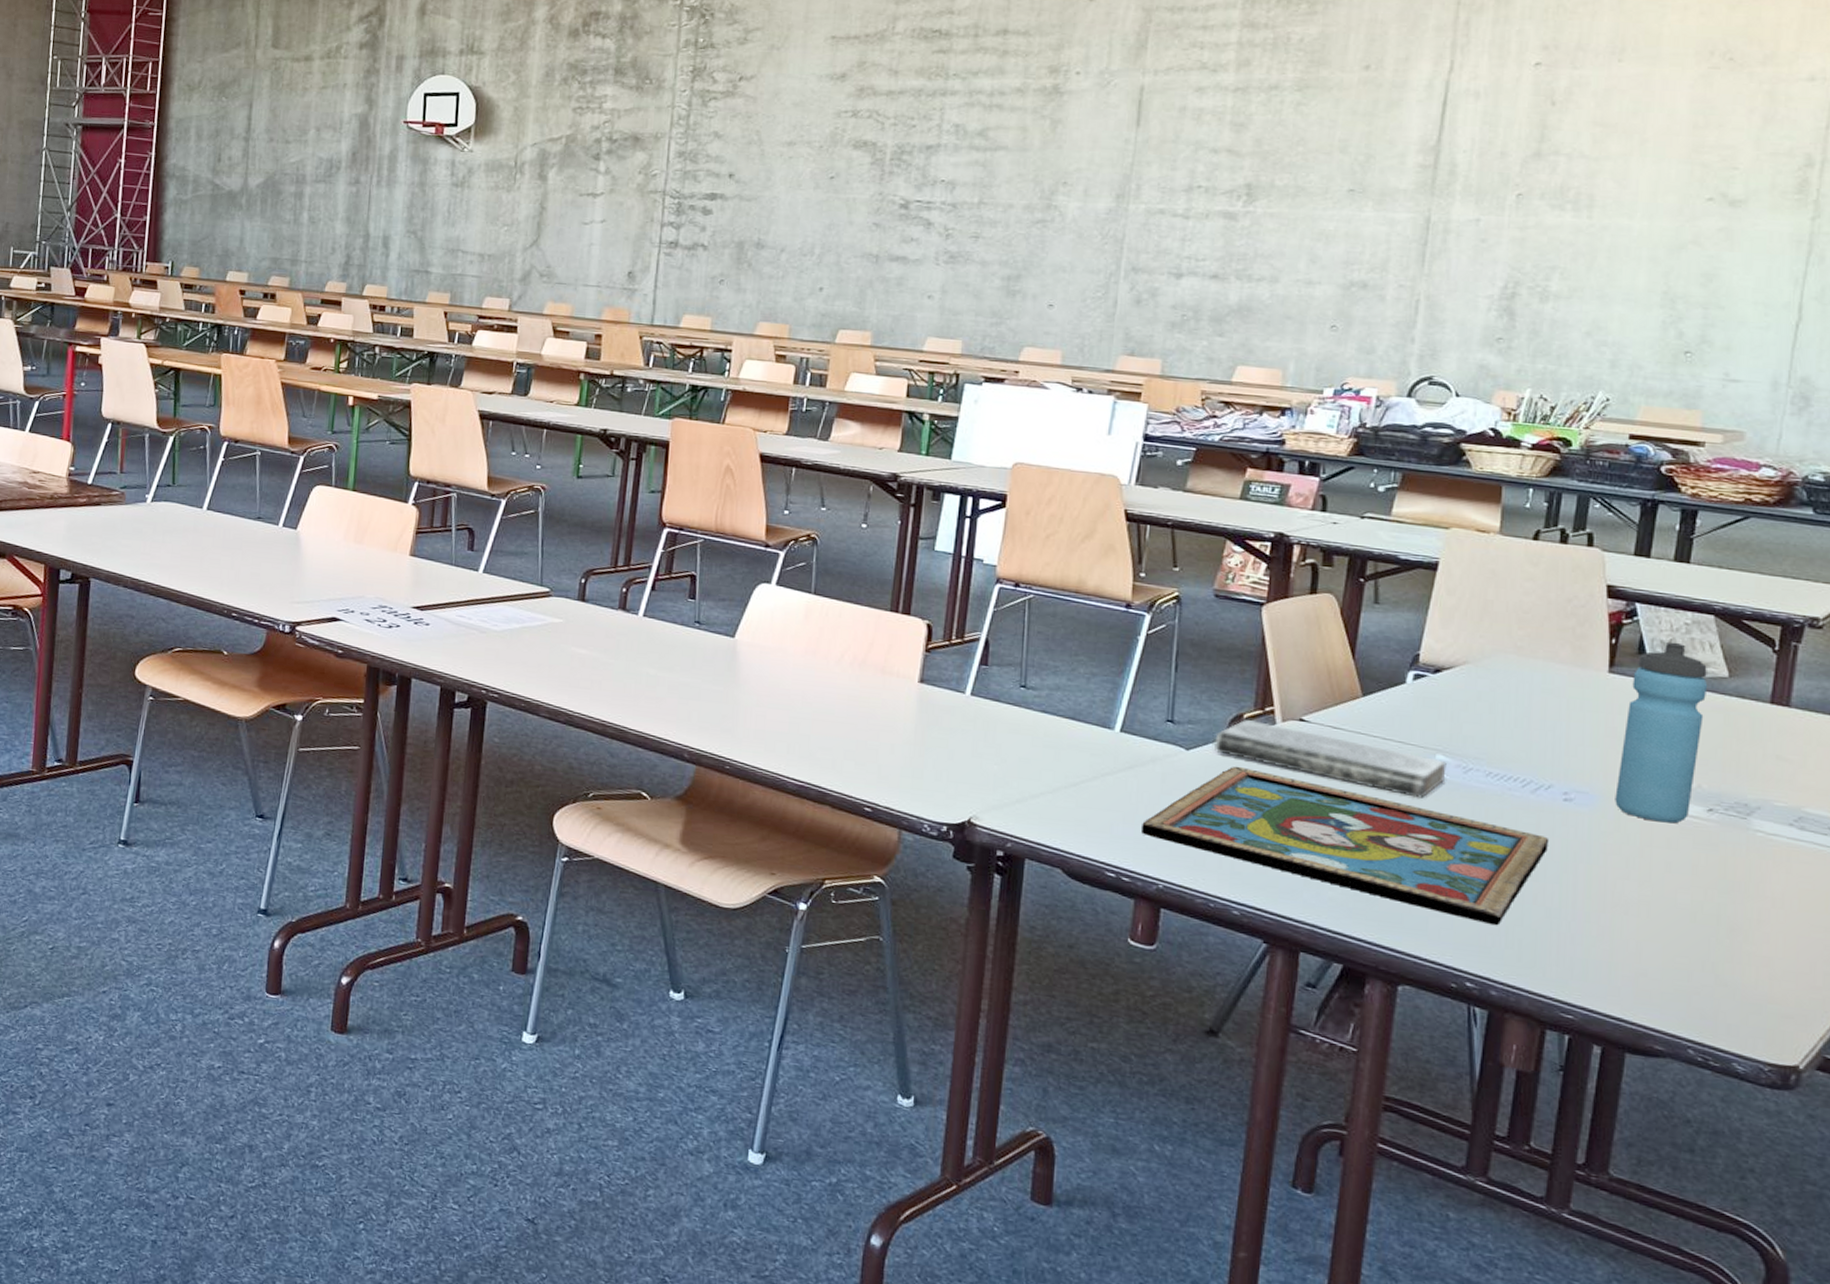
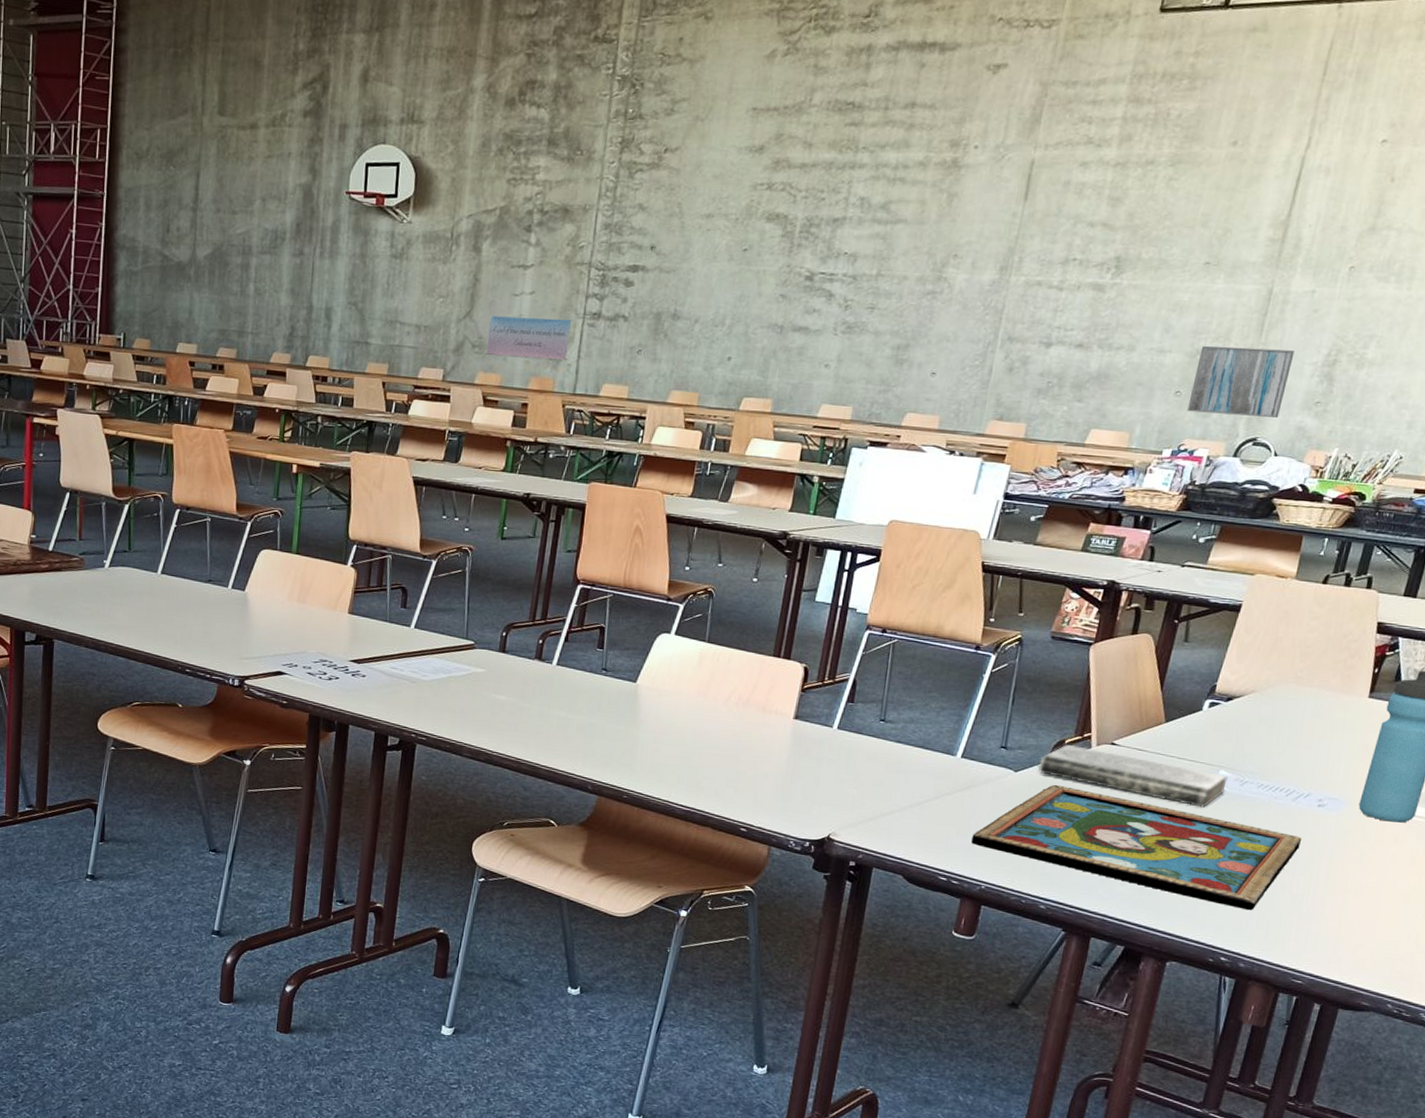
banner: none [555,244,647,290] -> present [486,316,572,360]
wall art: none [1347,277,1465,355] -> present [1187,346,1295,418]

